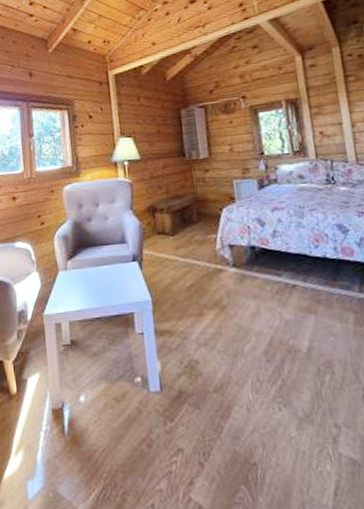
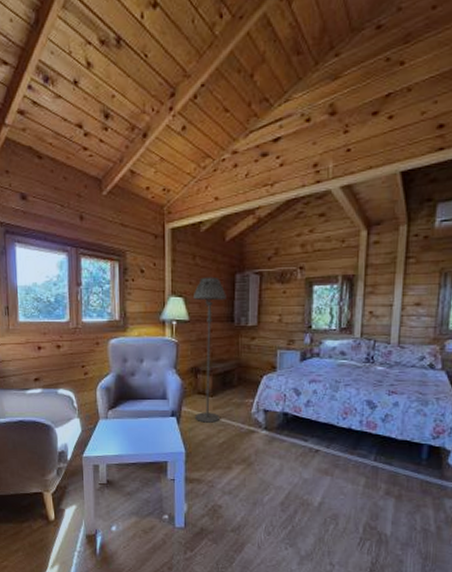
floor lamp: none [142,114,184,265] -> present [194,276,226,423]

